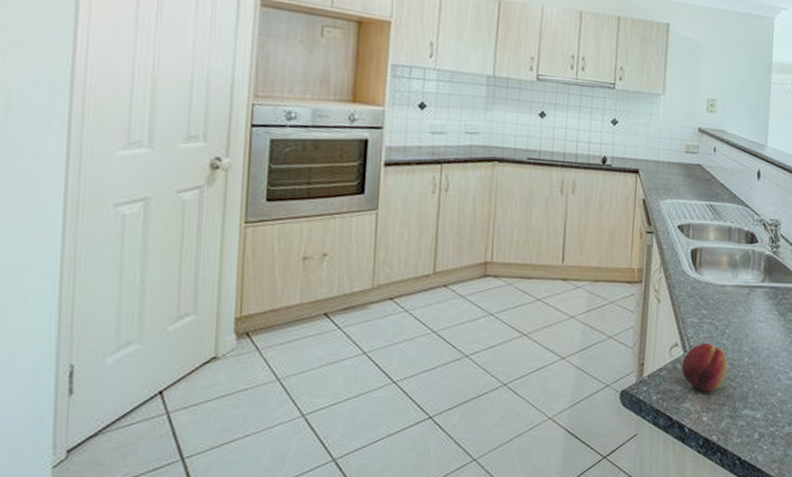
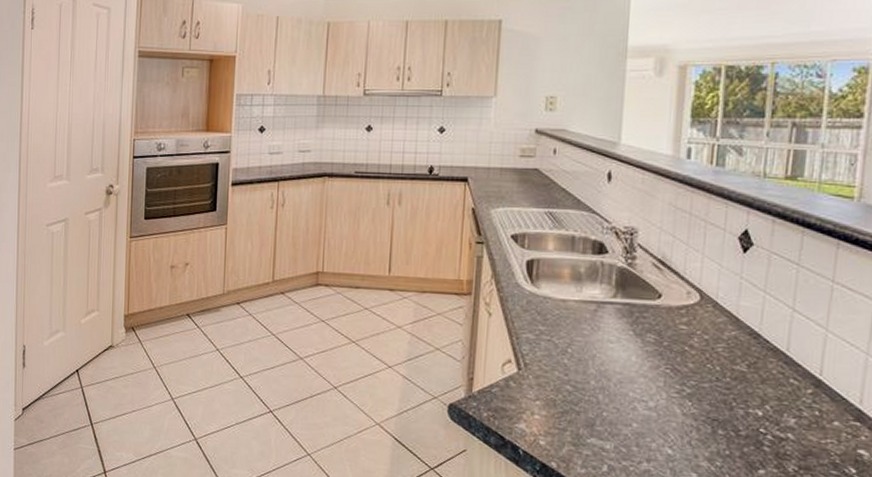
fruit: present [681,342,729,392] -> none [514,361,571,414]

